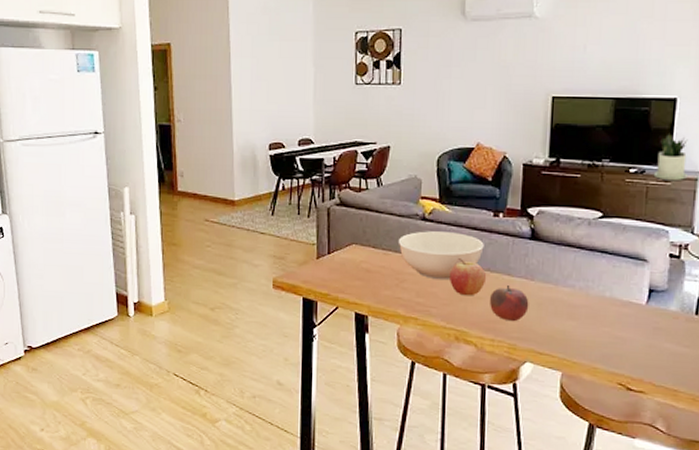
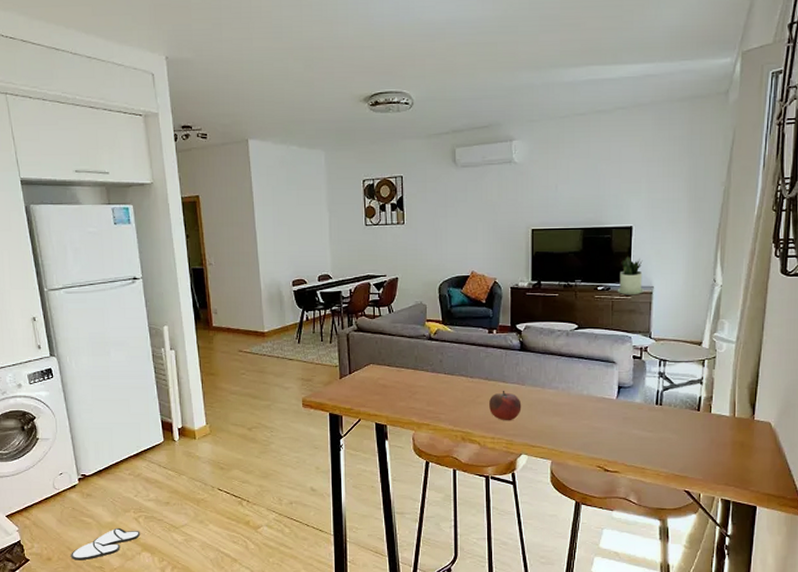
slippers: none [12,408,87,441] -> present [71,527,141,561]
bowl: present [398,231,484,279] -> none [409,349,482,389]
fruit: present [449,258,487,296] -> none [453,371,486,402]

